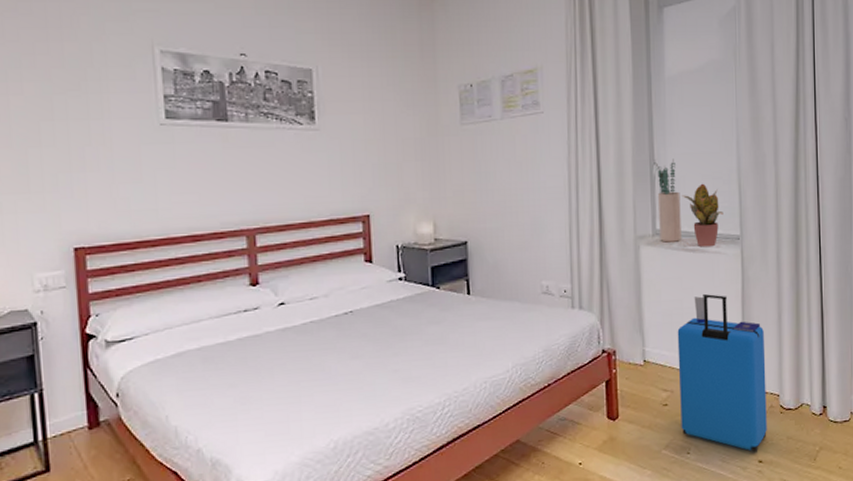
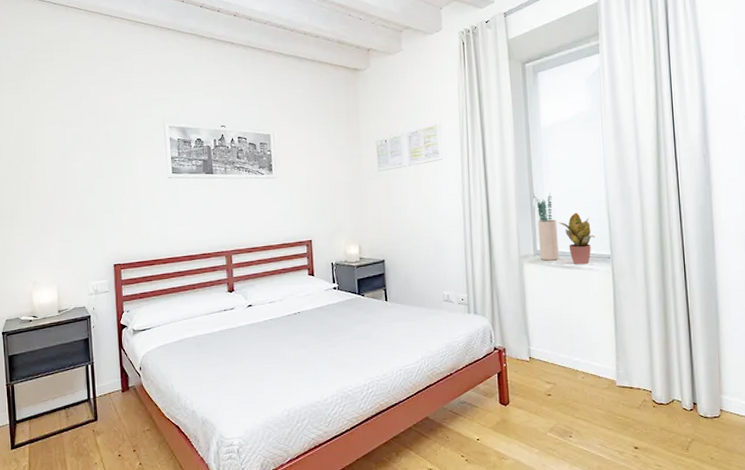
suitcase: present [677,293,767,453] -> none [557,303,641,440]

